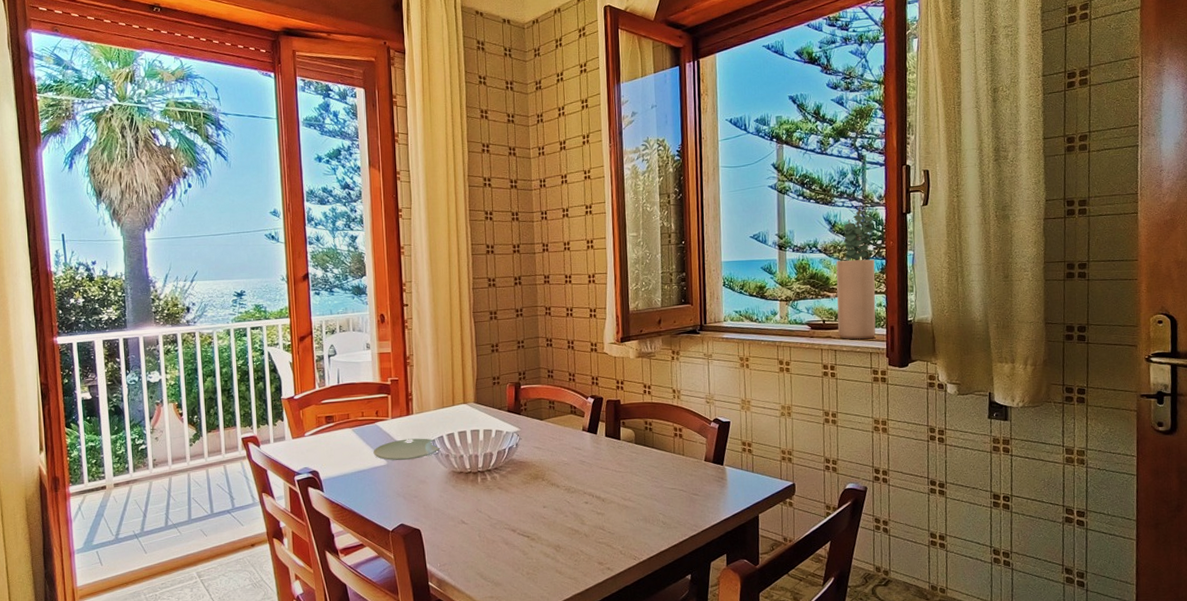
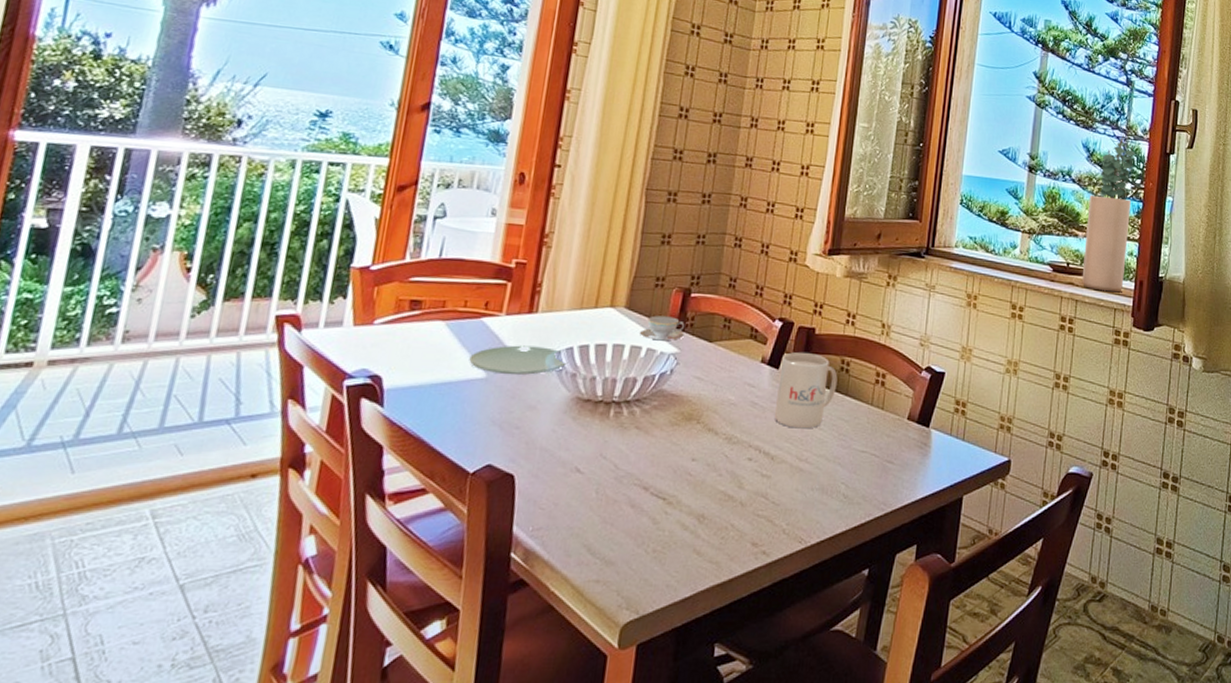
teacup: none [488,405,521,424] -> present [639,315,685,341]
mug: none [597,419,644,477] -> present [774,352,838,429]

